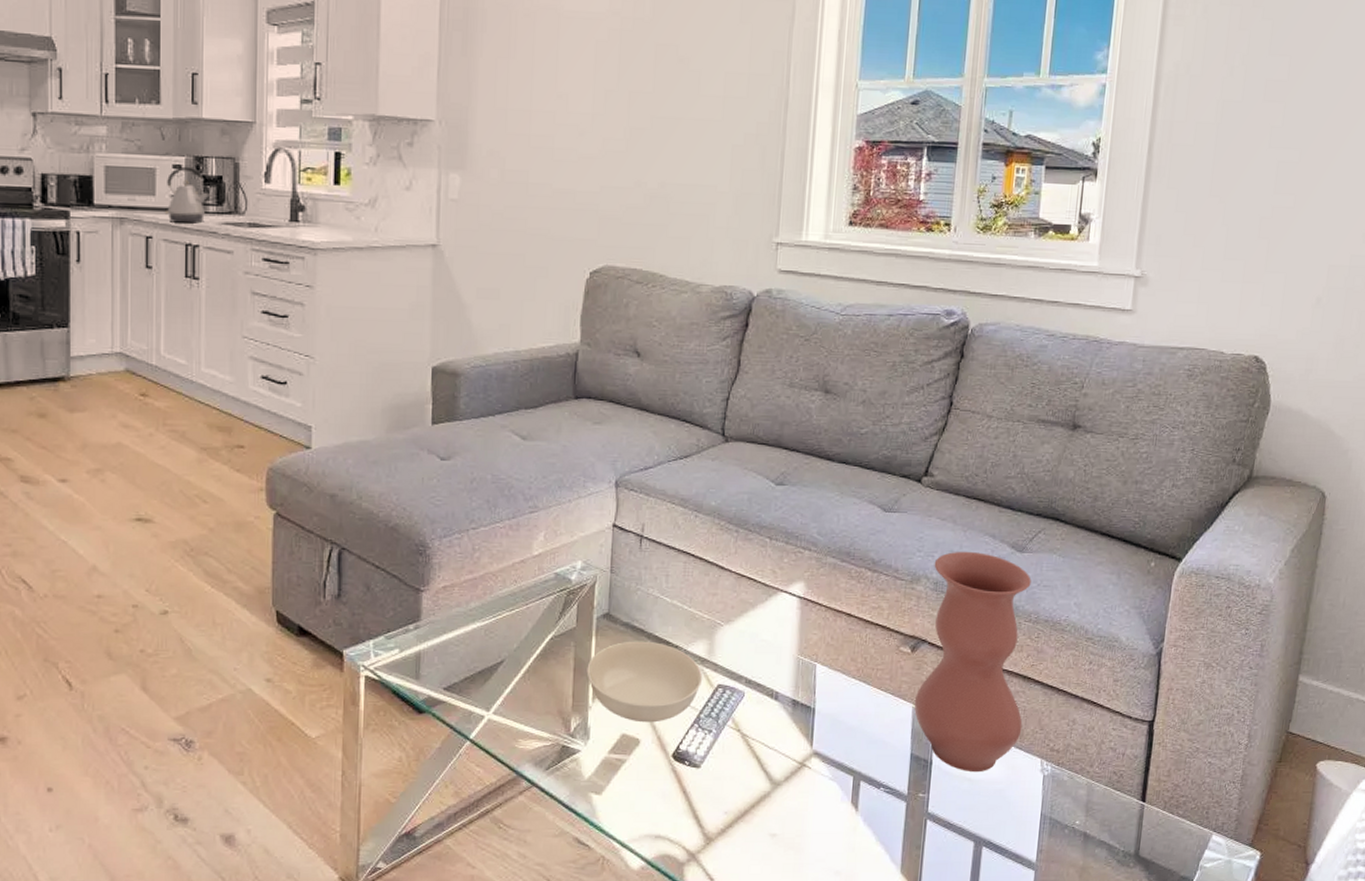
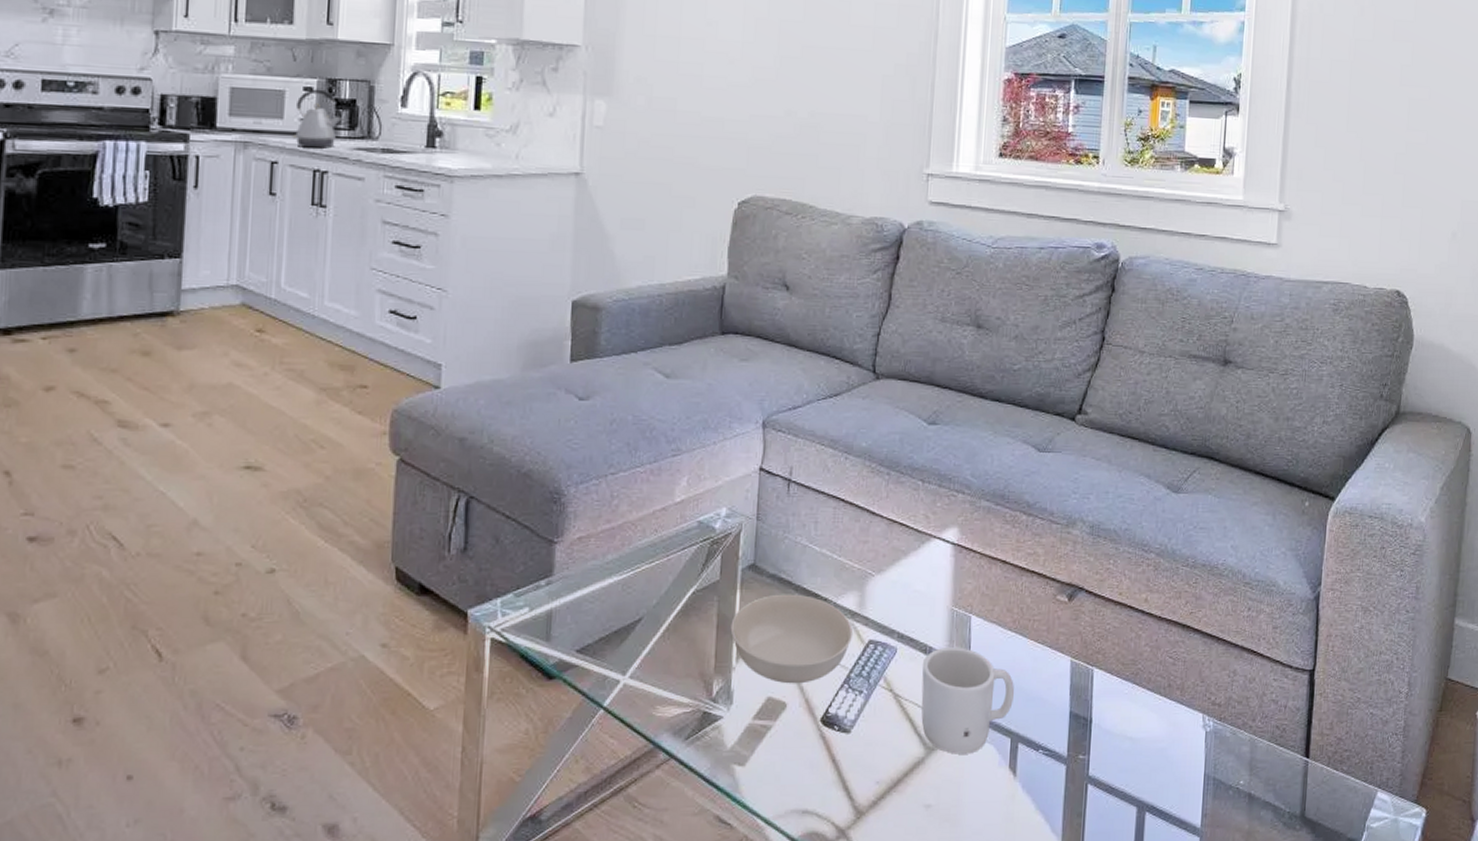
mug: none [767,691,857,790] -> present [921,646,1014,754]
vase: present [914,551,1031,771] -> none [1072,492,1188,730]

